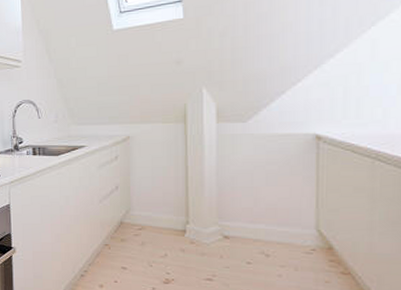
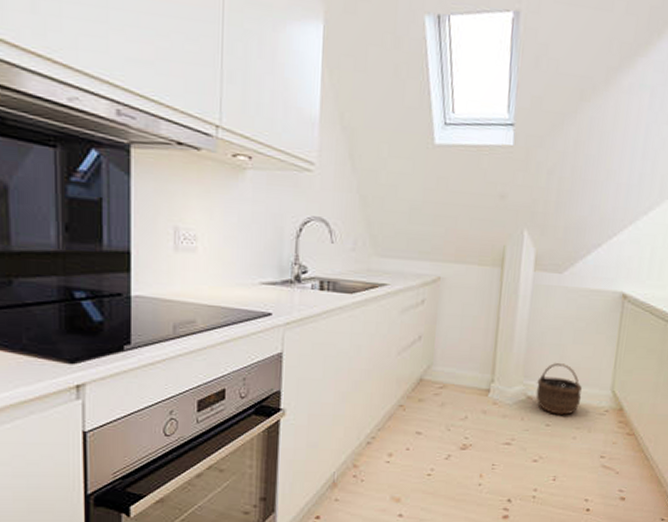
wicker basket: none [233,205,283,253] -> present [535,363,582,415]

